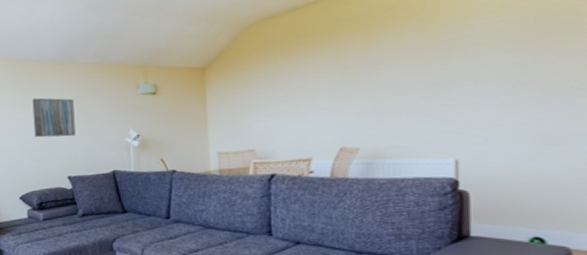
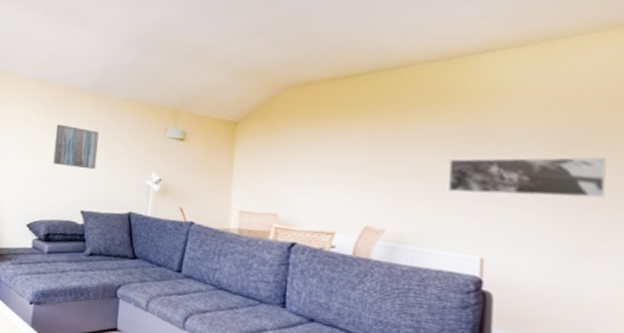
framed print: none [418,42,577,101] -> present [449,157,606,198]

